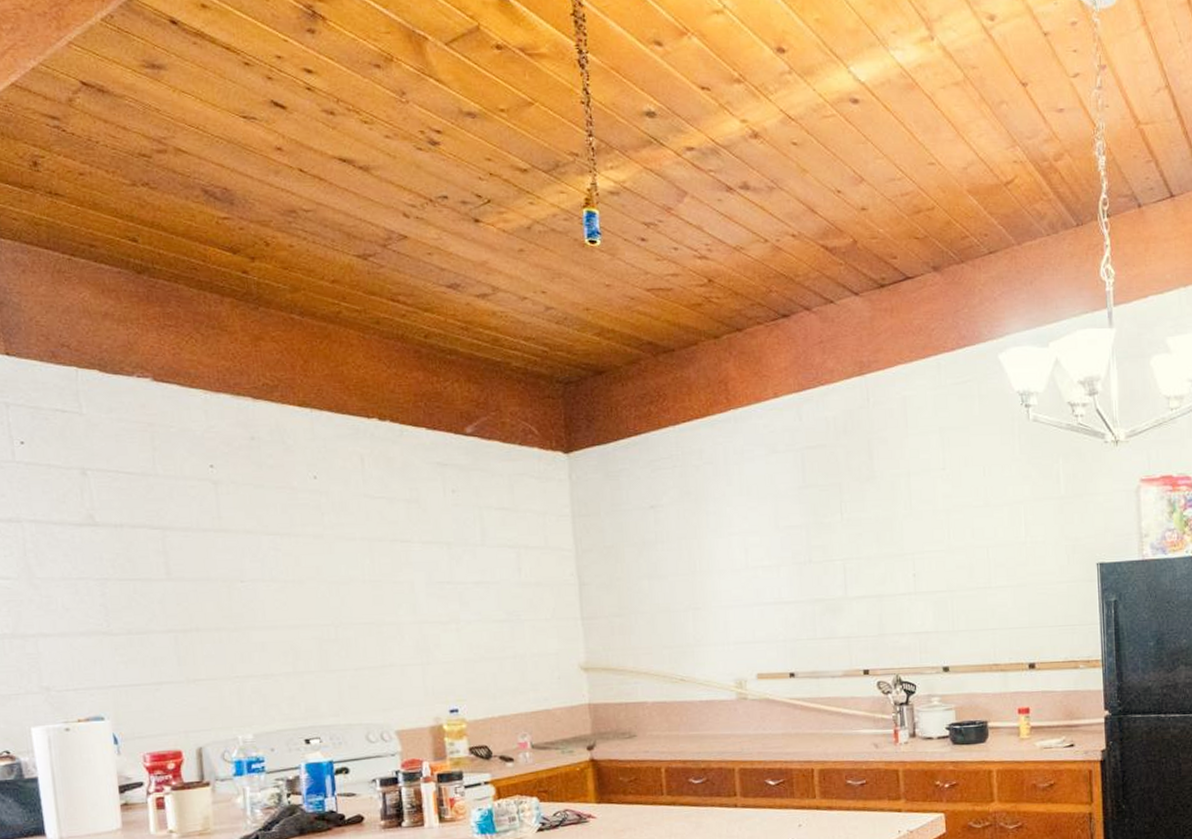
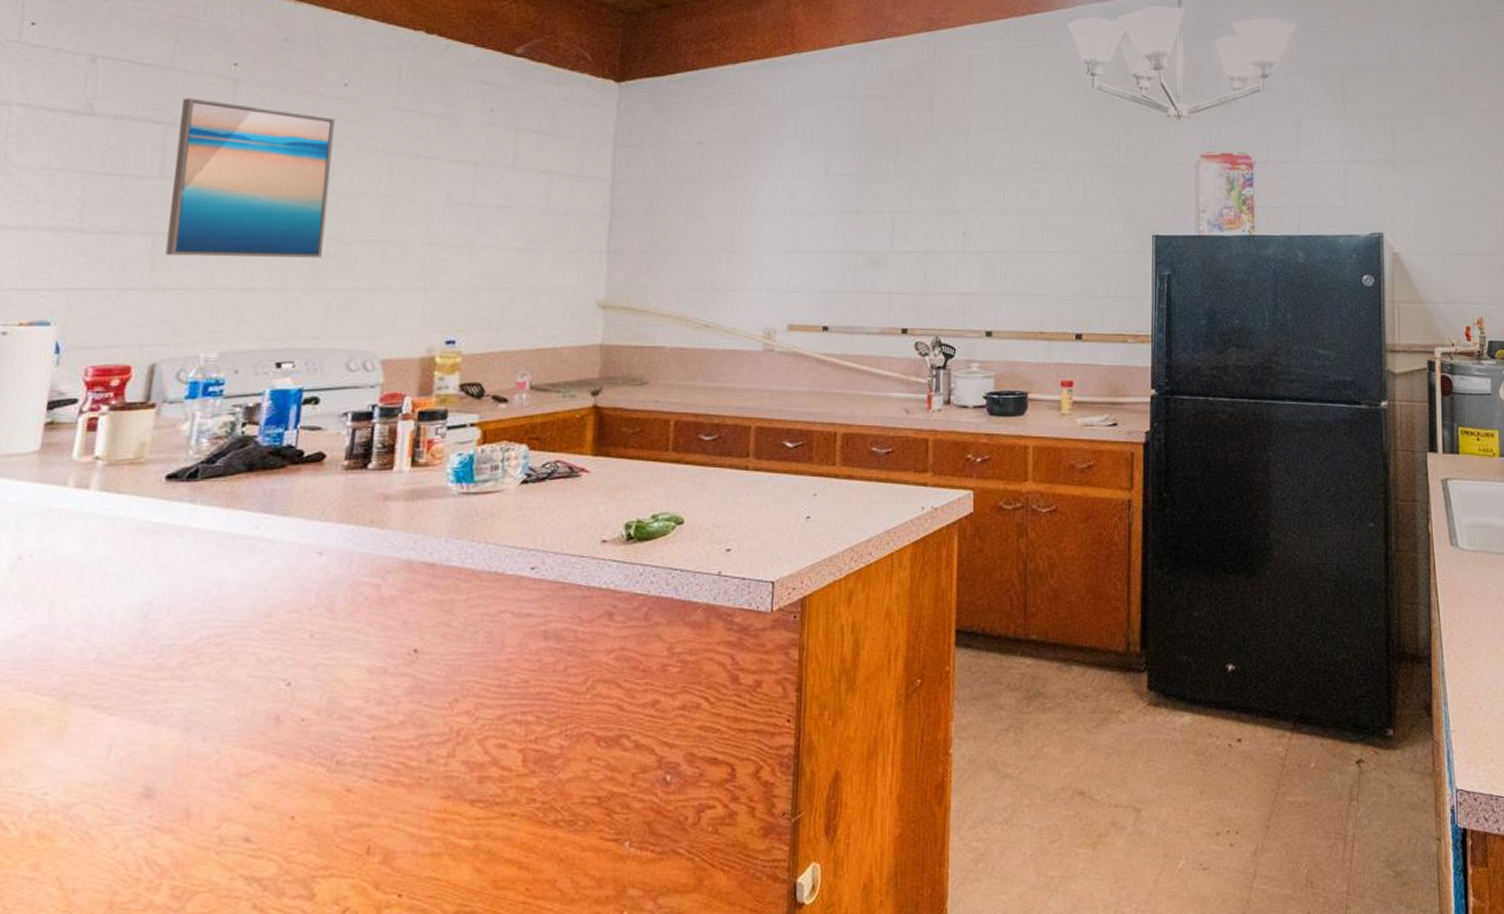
wall art: none [172,502,326,650] -> present [165,98,335,258]

